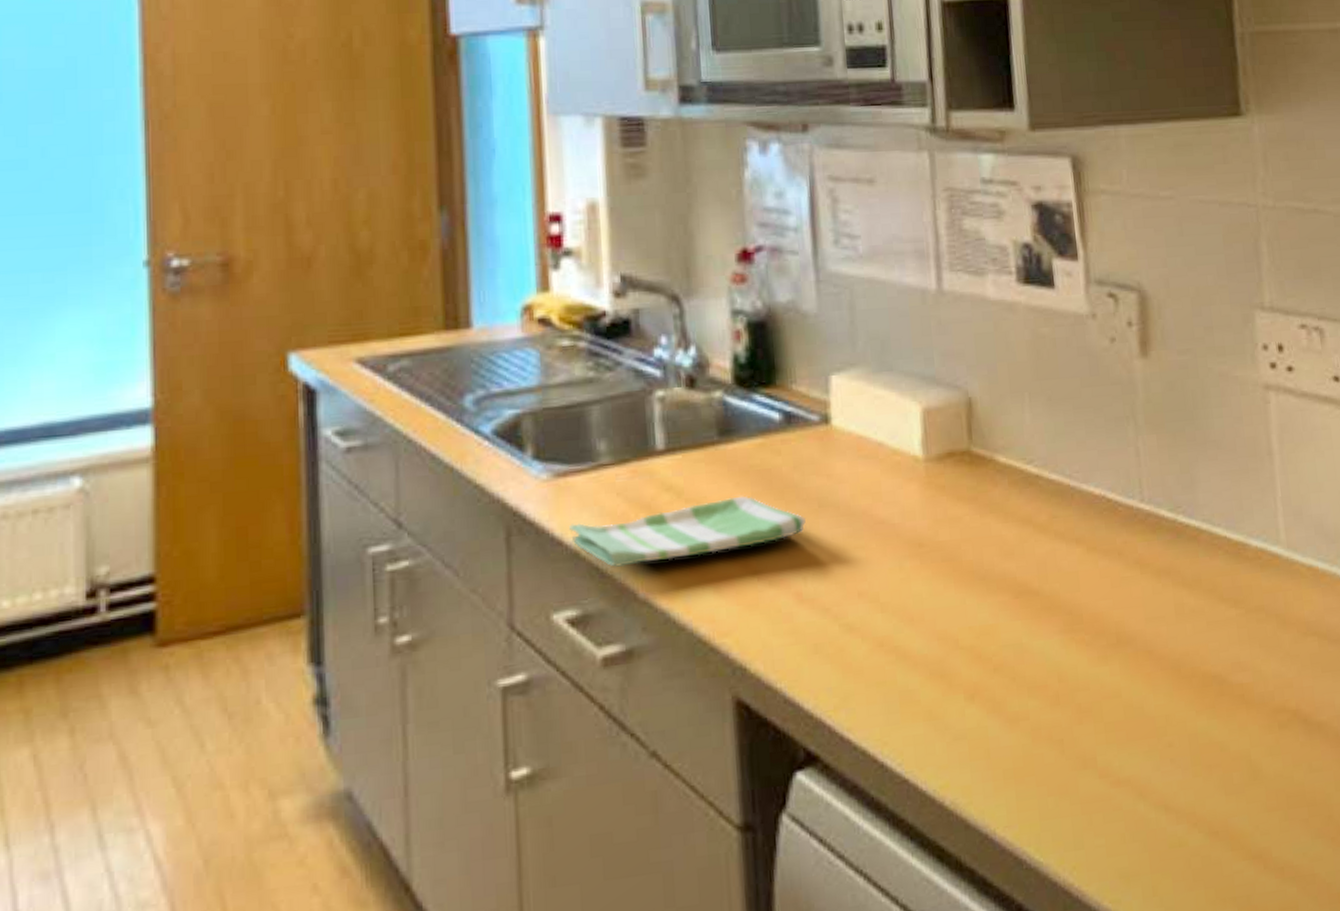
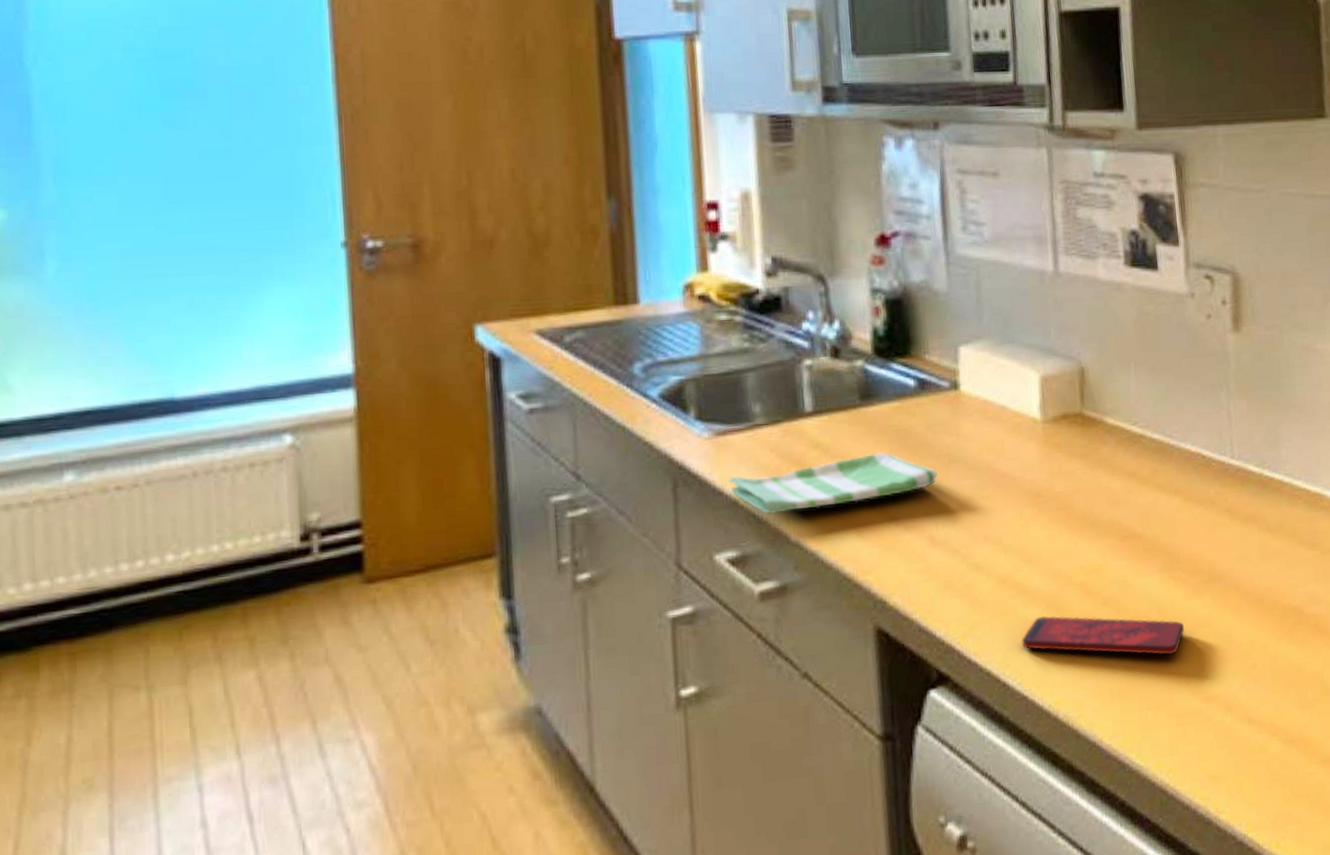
smartphone: none [901,684,1090,732] -> present [1021,615,1185,656]

